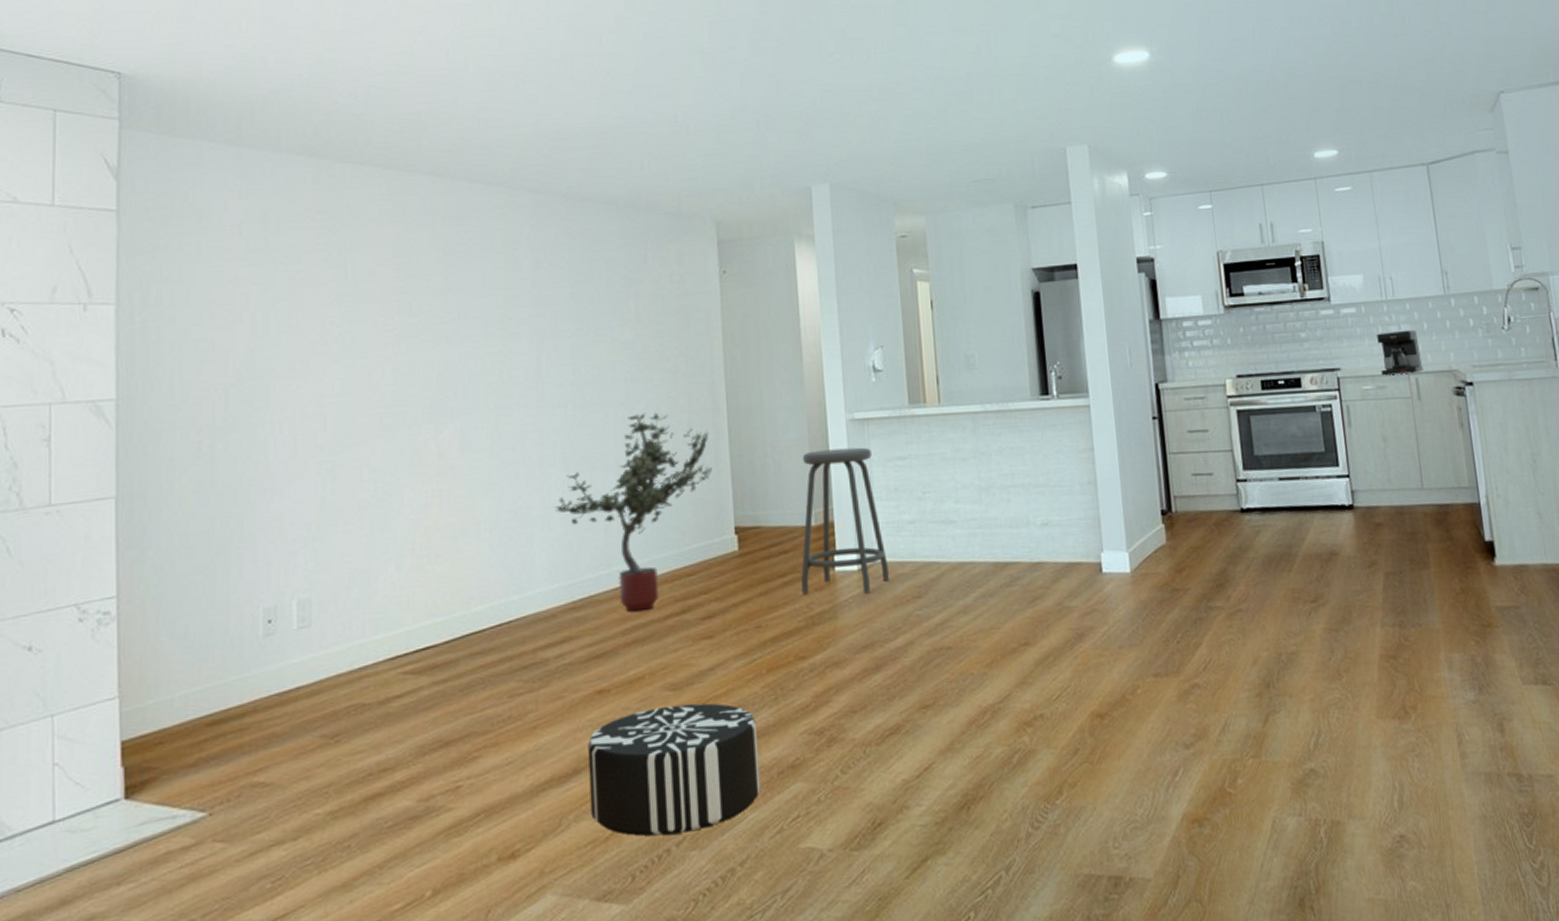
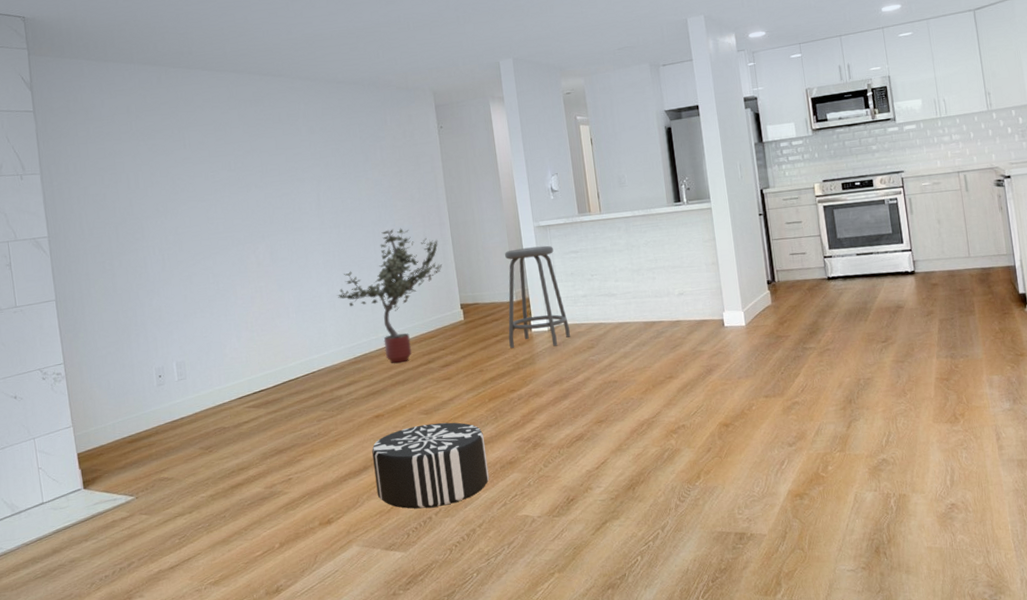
coffee maker: present [1377,329,1424,376] -> none [933,138,971,175]

